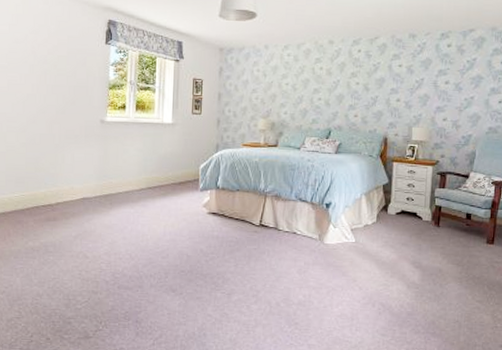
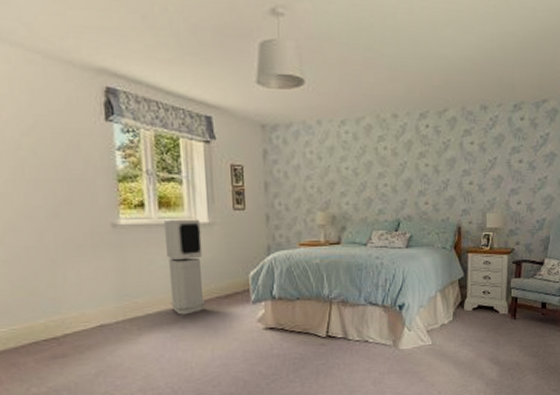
air purifier: none [137,119,166,196] -> present [164,219,206,315]

